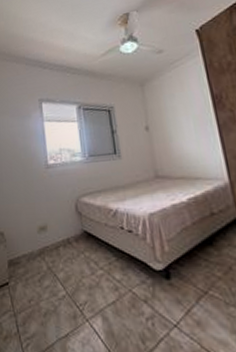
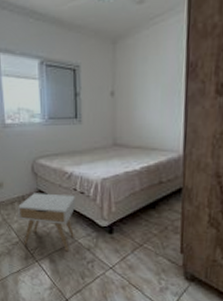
nightstand: none [63,234,127,304] -> present [18,193,75,251]

